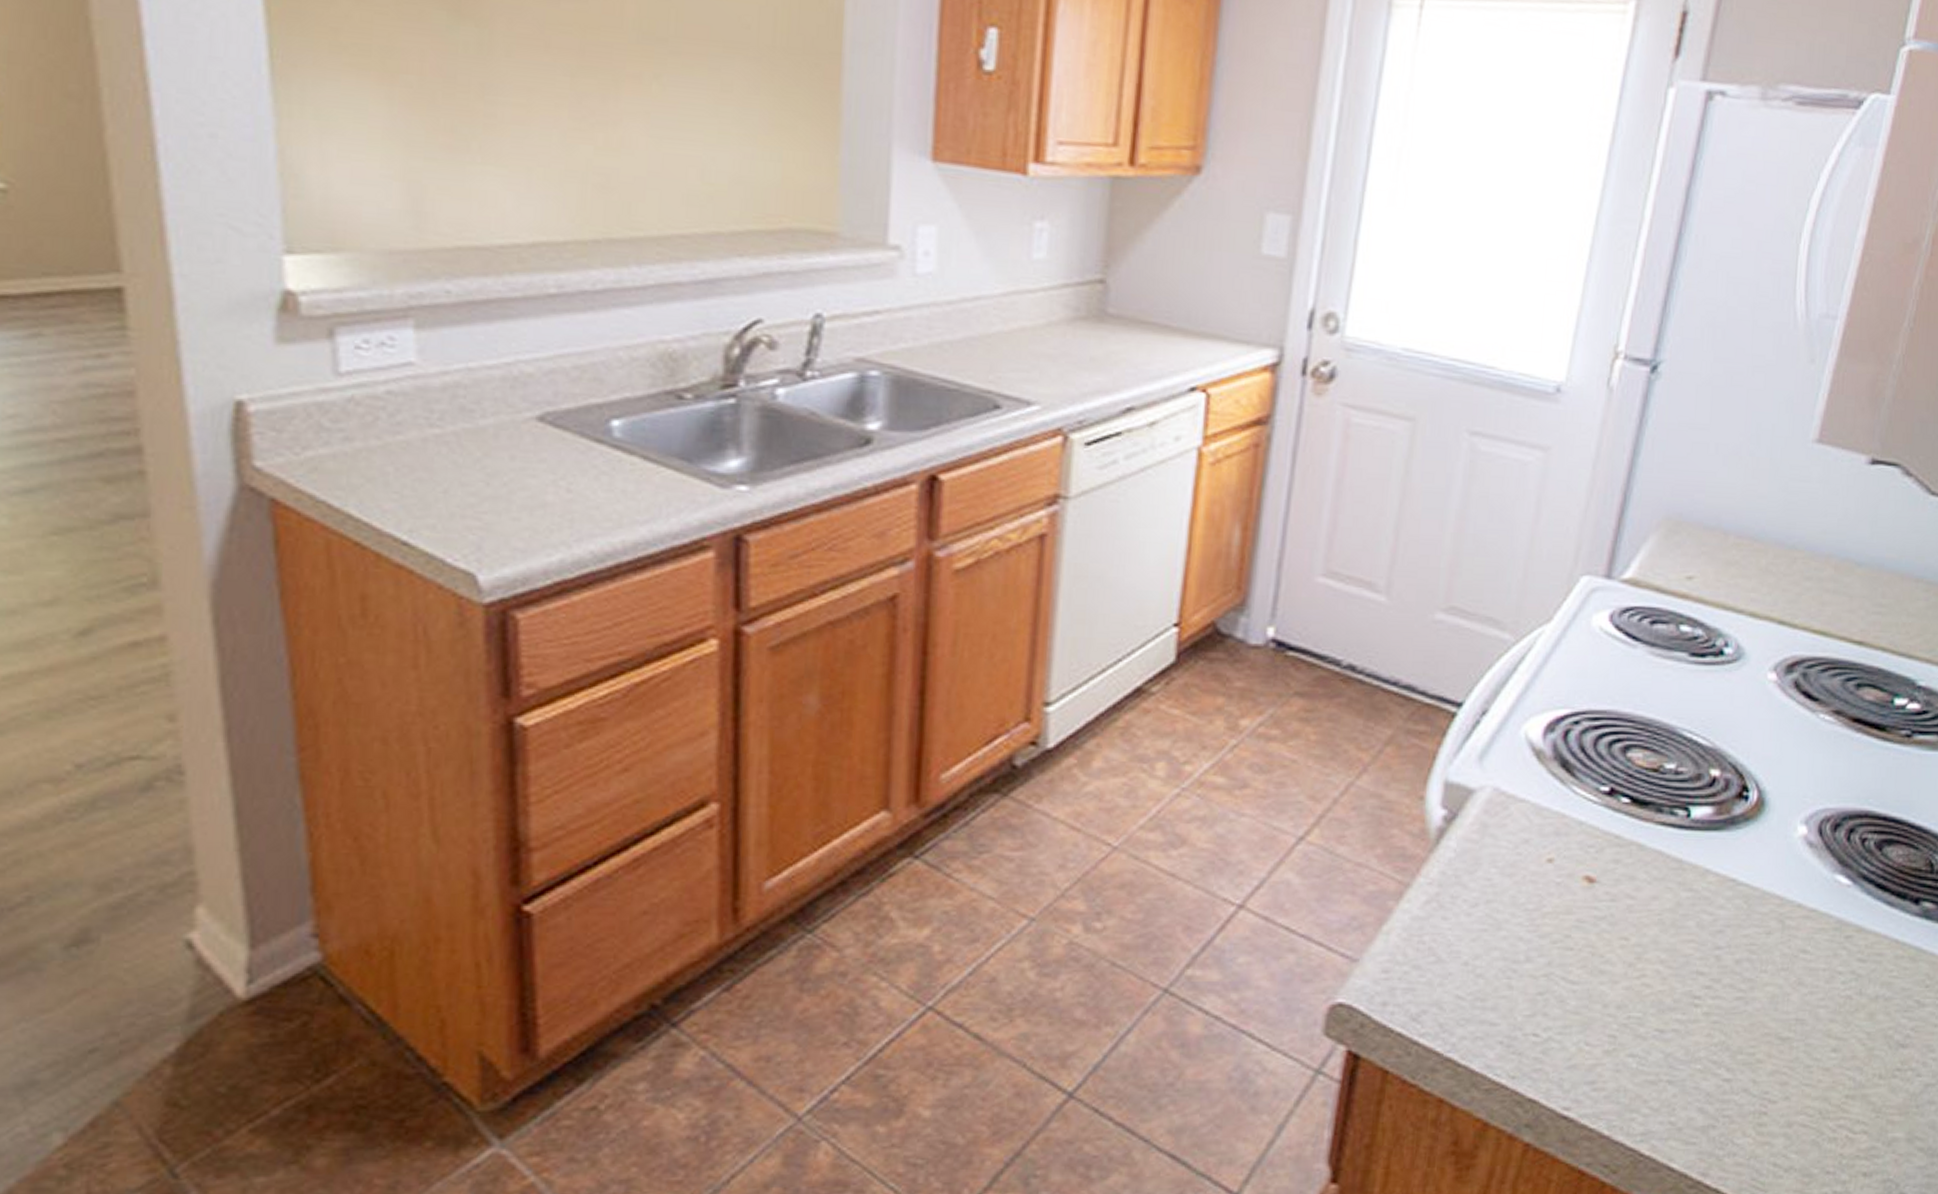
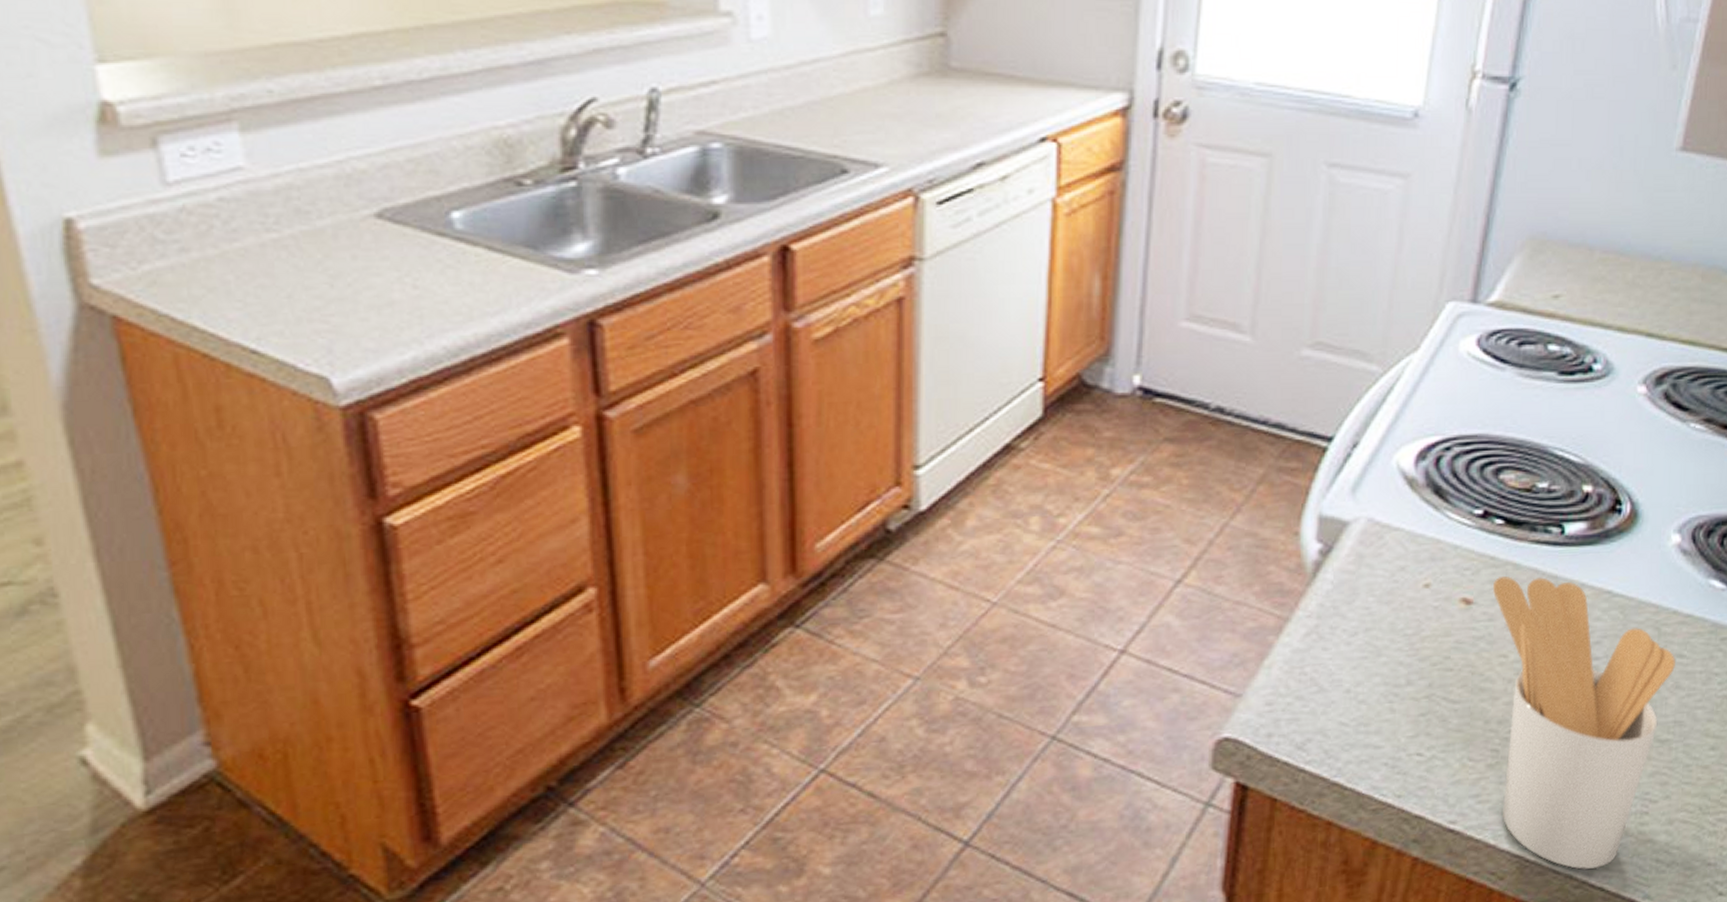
utensil holder: none [1615,855,1799,1169] -> present [1492,575,1675,869]

